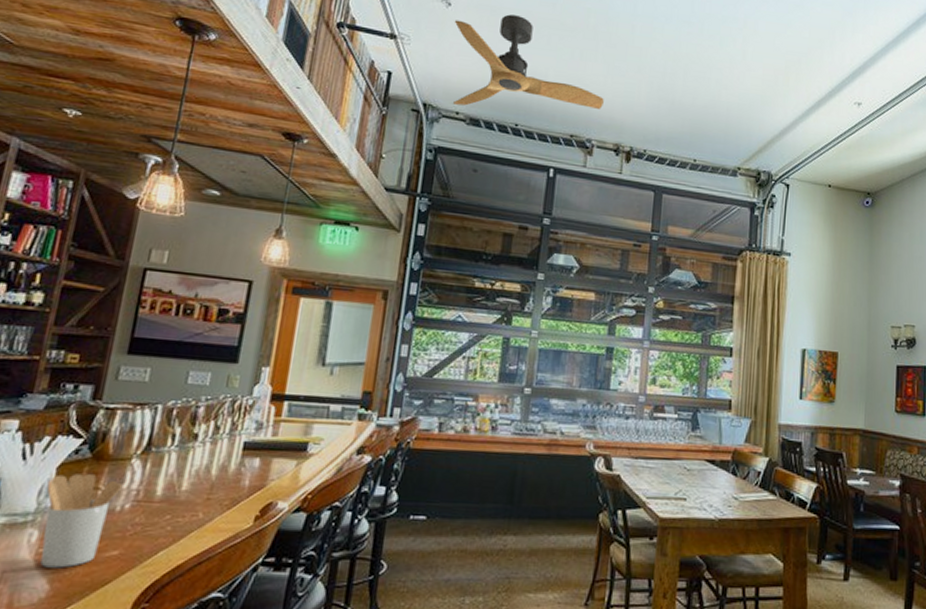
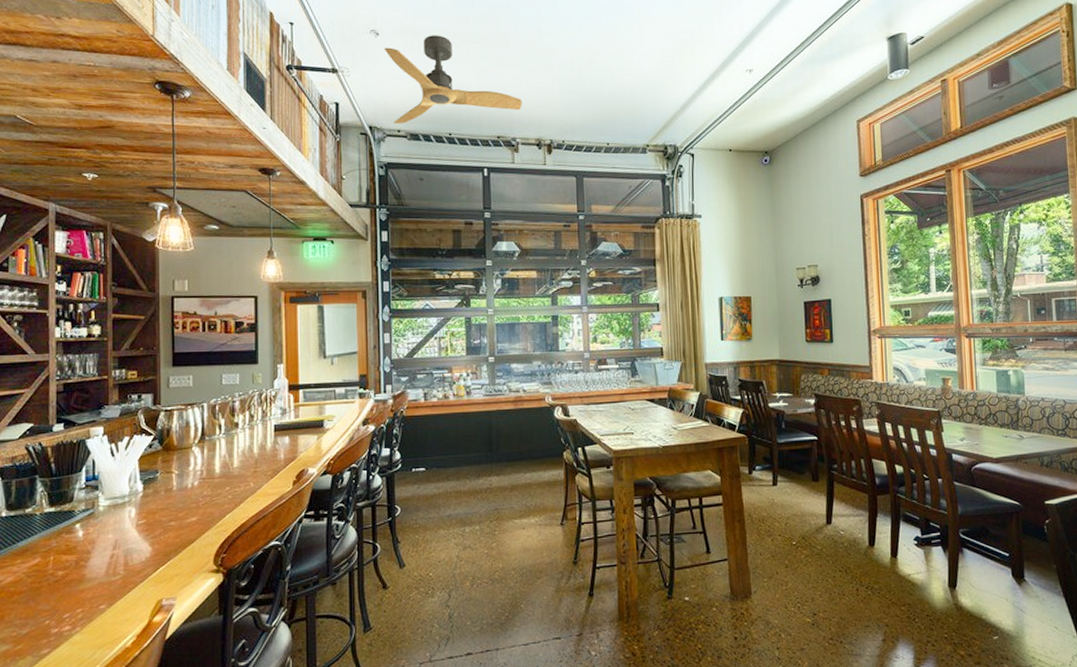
utensil holder: present [40,473,123,568] -> none [134,461,190,535]

